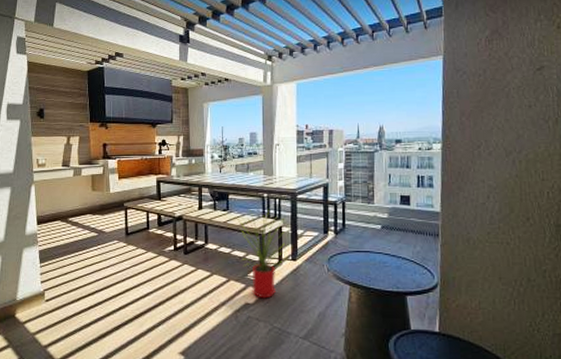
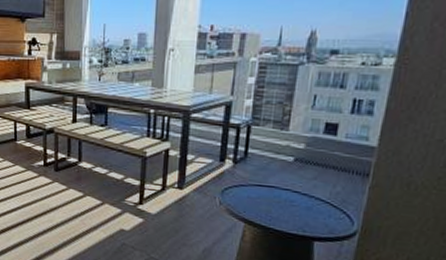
house plant: present [237,209,292,299] -> none [117,126,180,227]

